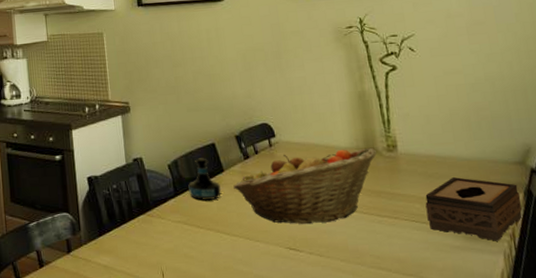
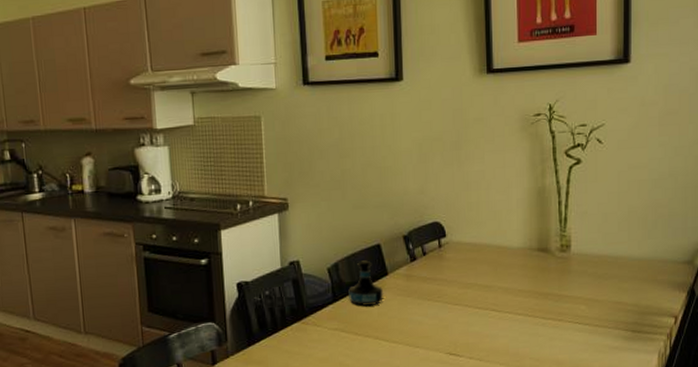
fruit basket: present [233,147,376,224] -> none [397,247,549,329]
tissue box: present [425,177,523,241] -> none [591,277,684,341]

